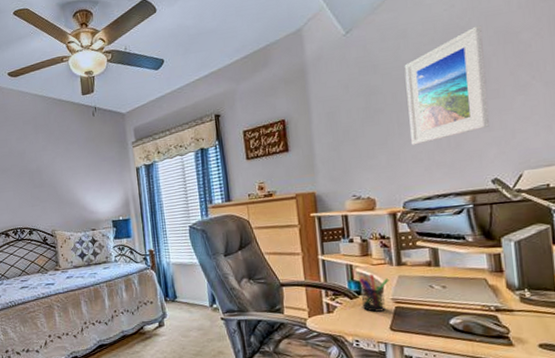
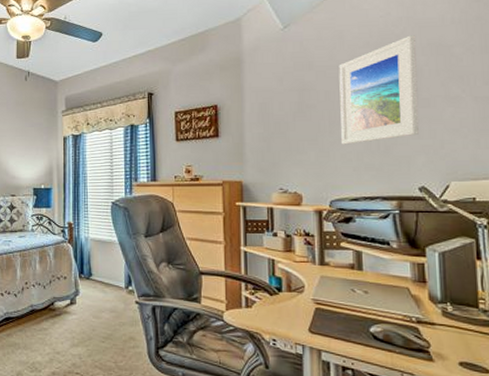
pen holder: present [358,273,389,312] -> none [279,270,311,311]

